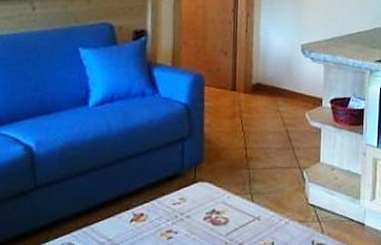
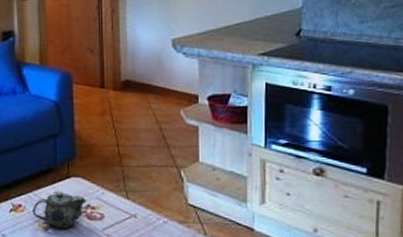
teapot: none [155,197,212,237] -> present [33,191,86,230]

